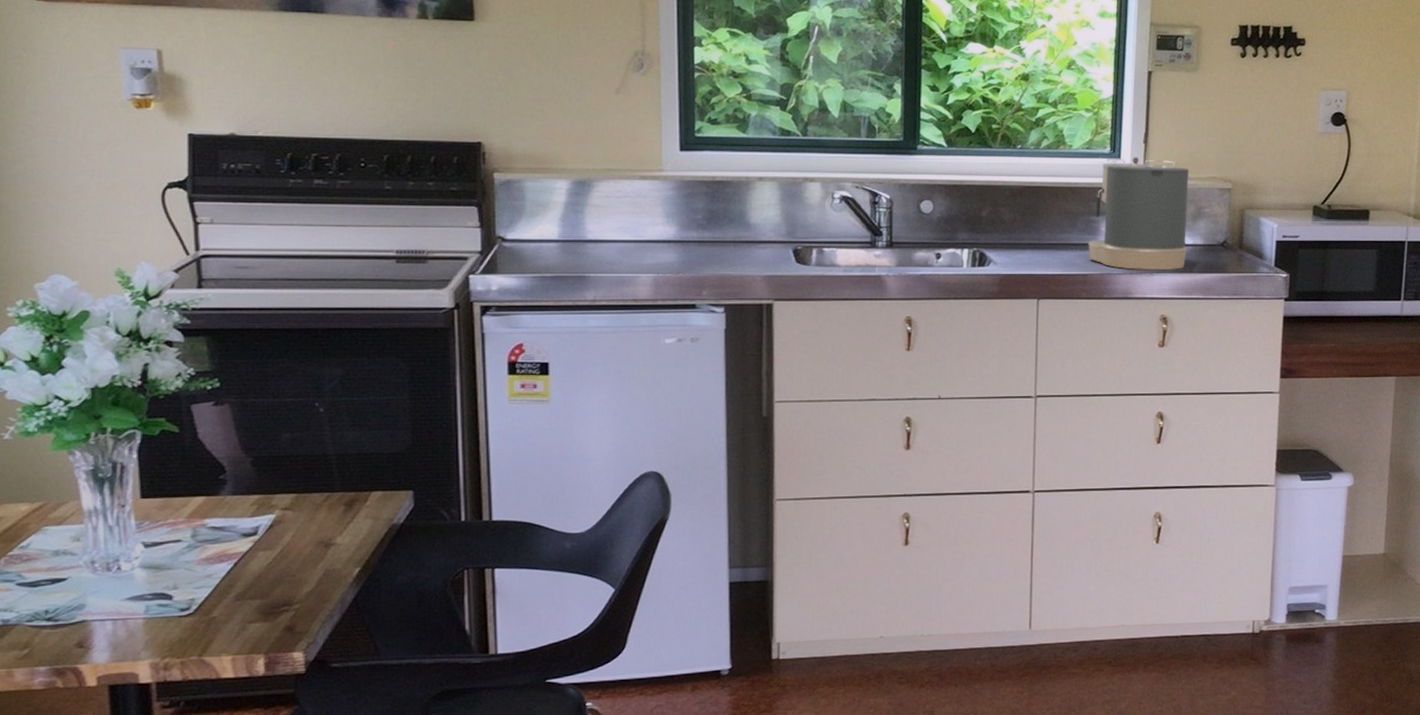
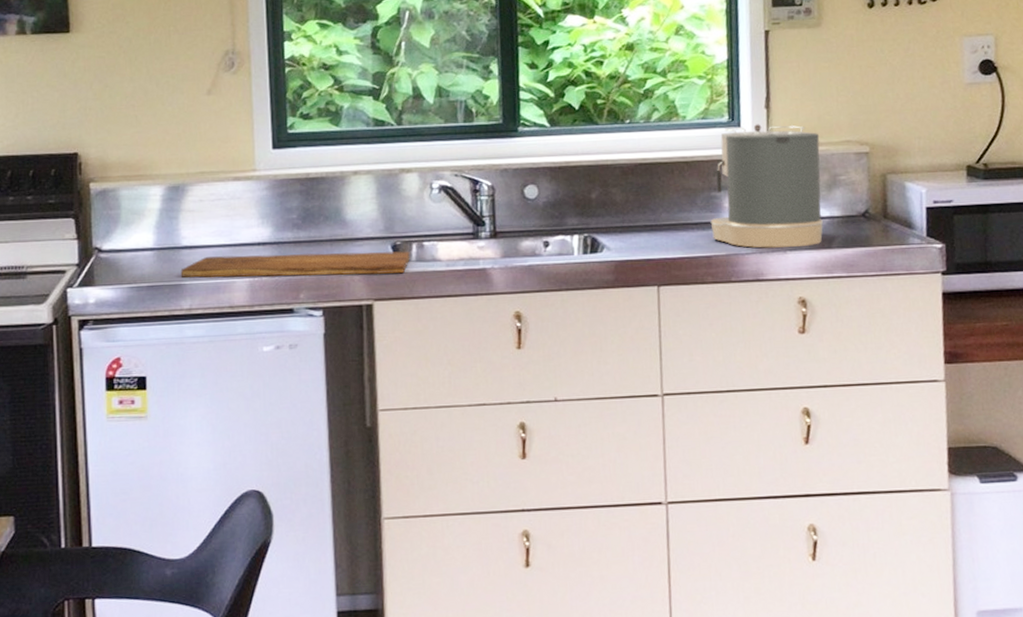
cutting board: none [585,251,810,277] -> present [180,251,410,278]

